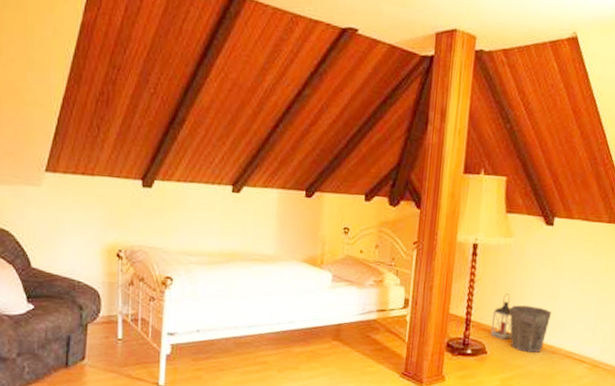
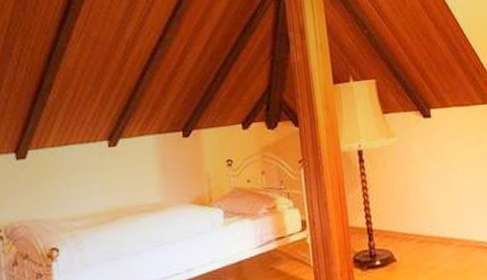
lantern: present [491,293,512,340] -> none [393,194,417,243]
waste bin: present [509,305,552,353] -> none [408,201,451,252]

